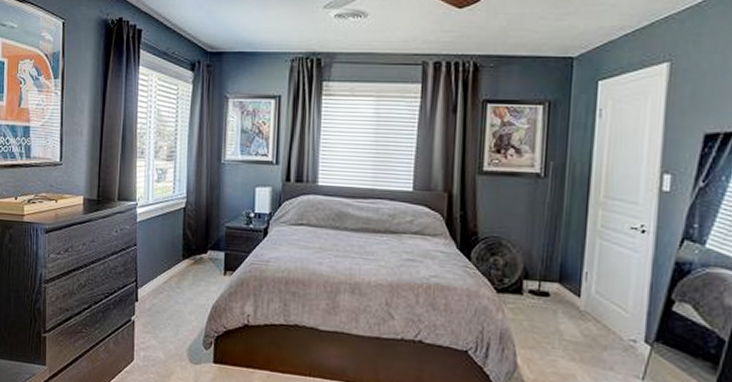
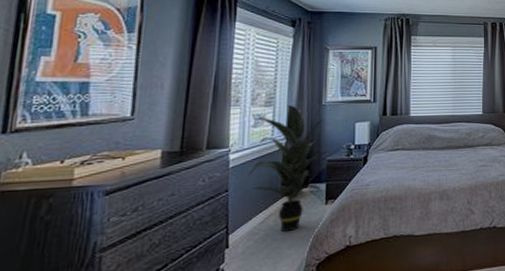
indoor plant: none [153,161,226,298] -> present [248,105,328,233]

